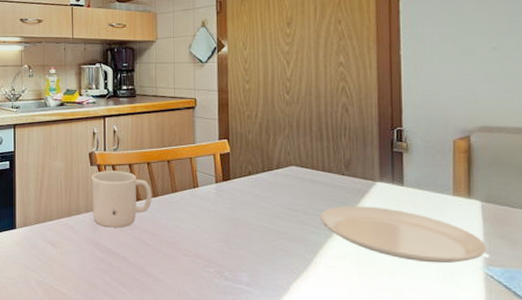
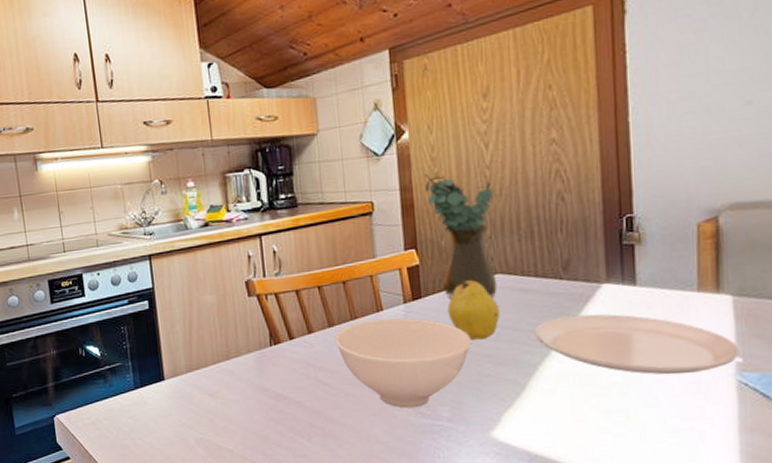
mug: present [90,171,152,228] -> none [249,299,327,369]
bowl: none [158,194,269,271] -> present [335,318,472,408]
vase: none [238,81,293,186] -> present [424,174,498,301]
fruit: none [251,168,292,219] -> present [447,280,500,340]

